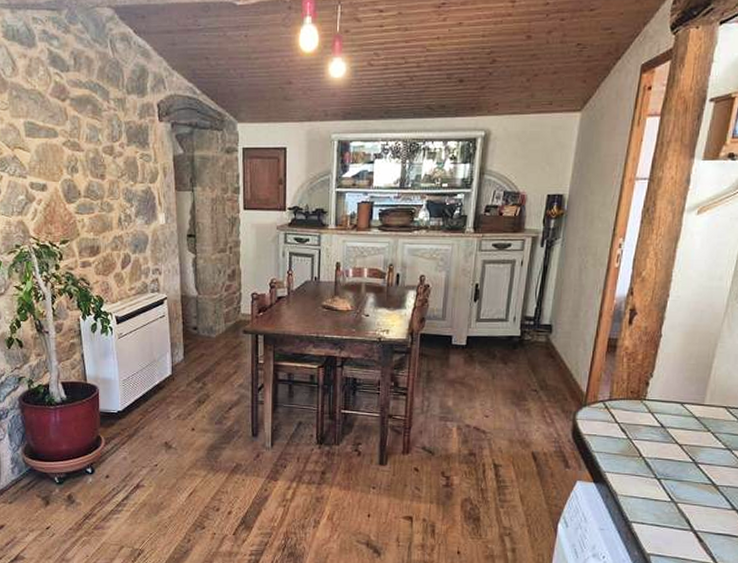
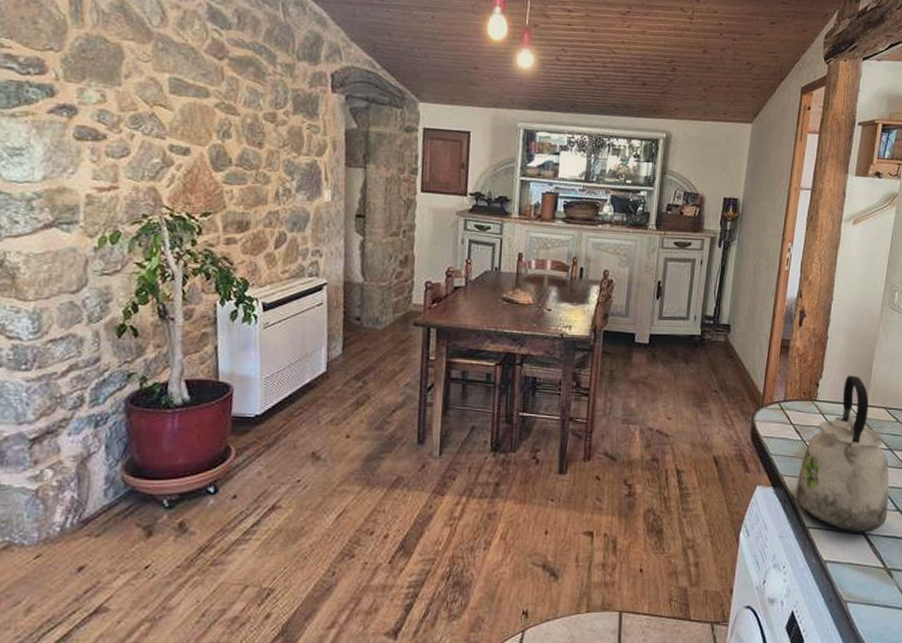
kettle: none [618,373,726,529] -> present [795,375,890,532]

